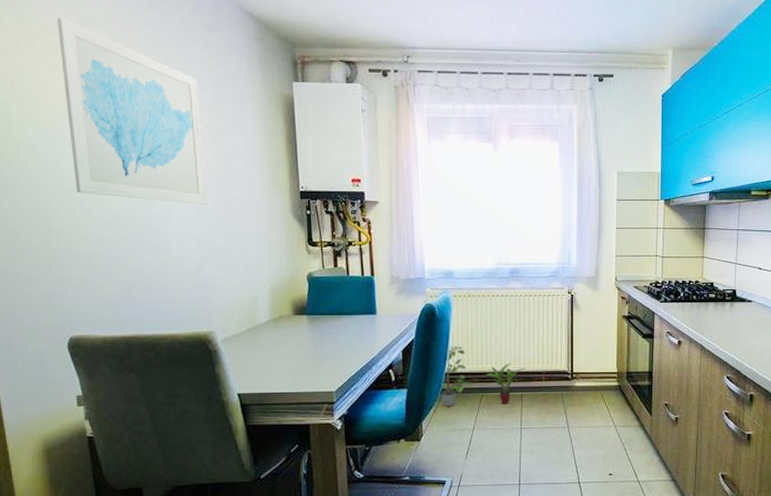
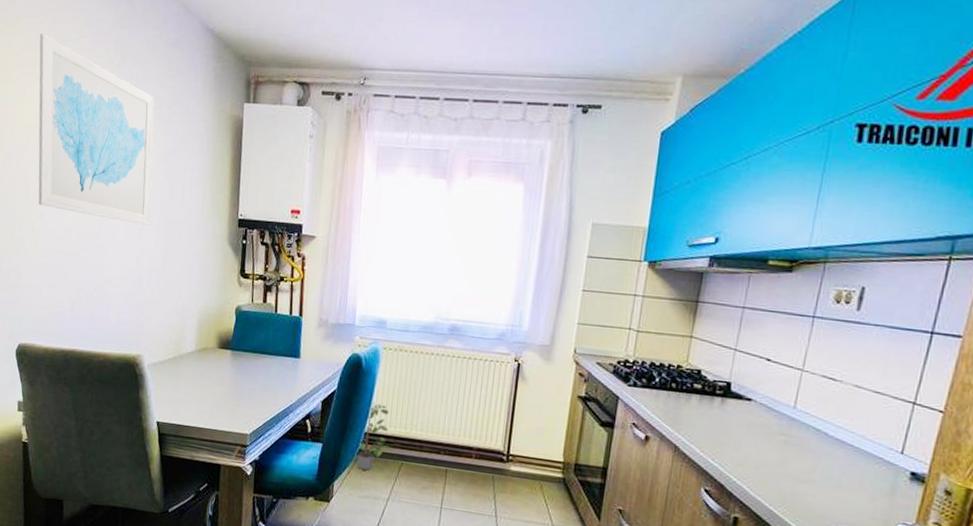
potted plant: present [485,363,526,405] -> none [407,432,455,478]

